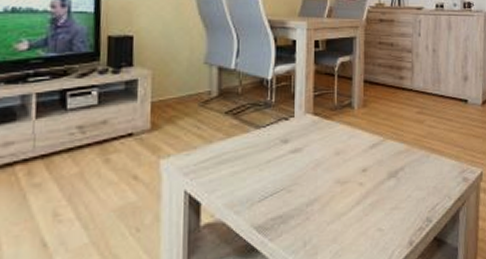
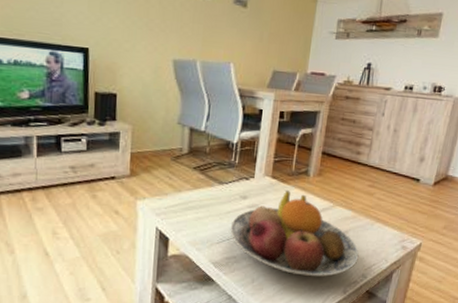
fruit bowl: none [272,128,420,229] -> present [230,190,359,277]

